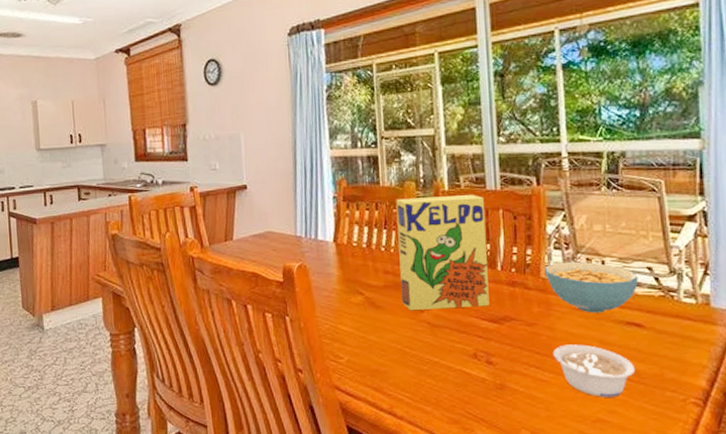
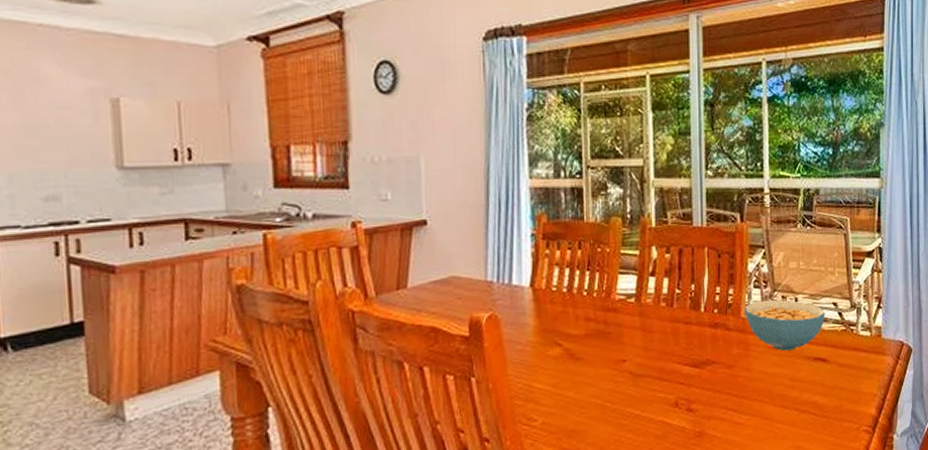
cereal box: present [396,194,489,311] -> none [601,231,692,361]
legume: present [552,344,636,397] -> none [749,383,820,435]

